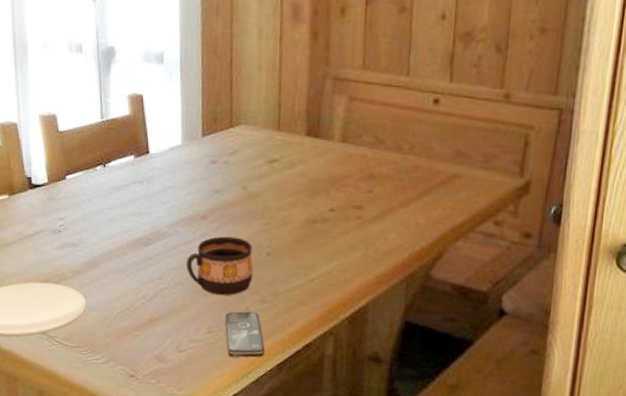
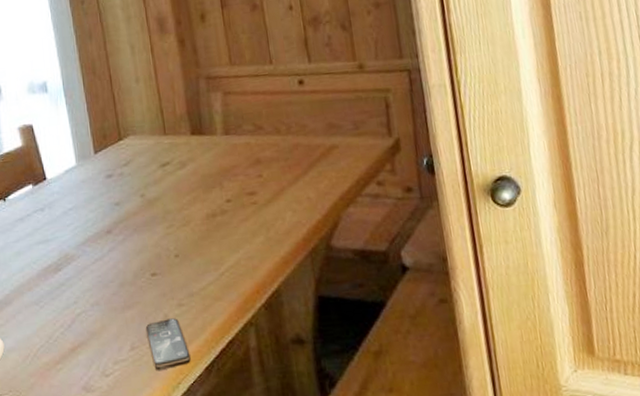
cup: present [185,236,253,296] -> none [98,245,166,309]

